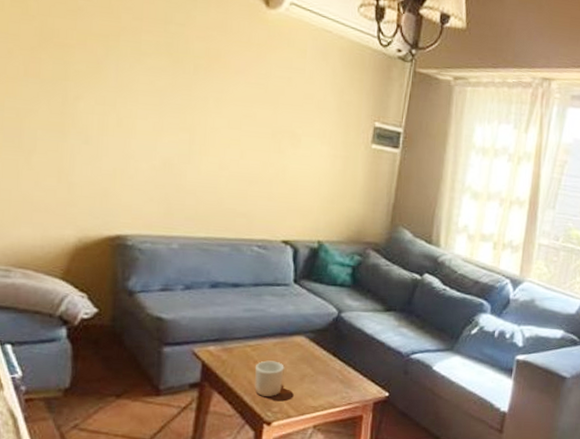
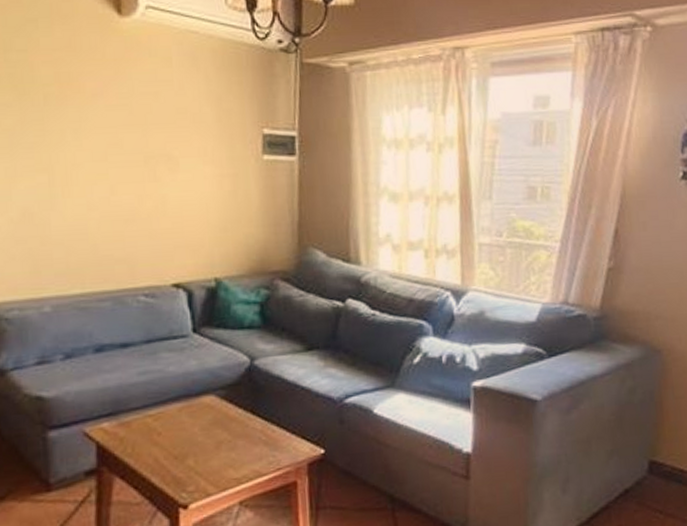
mug: present [254,360,284,396] -> none [159,429,196,475]

